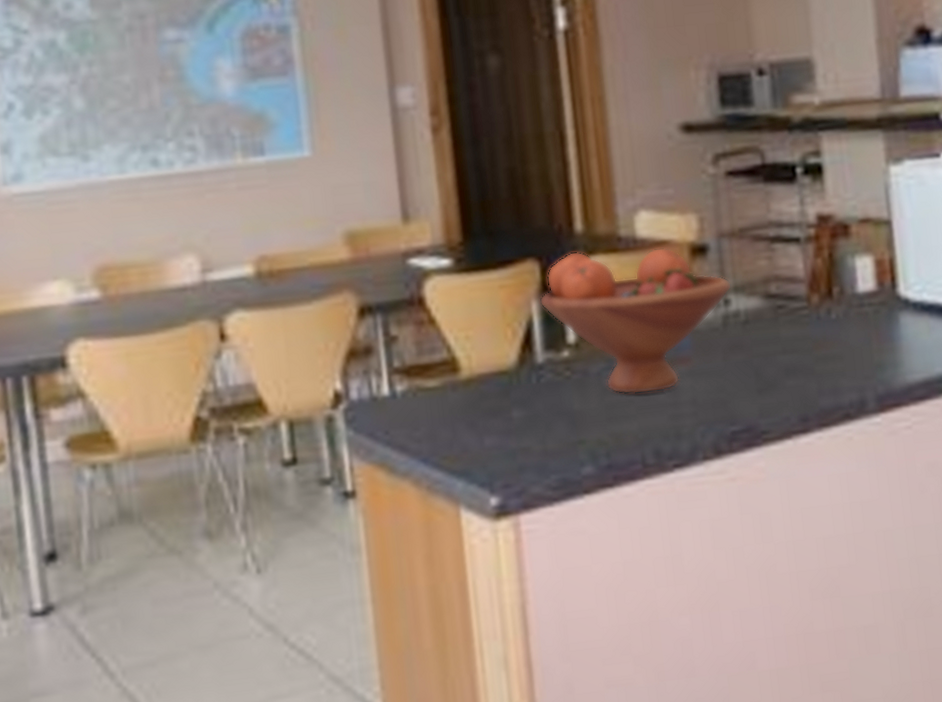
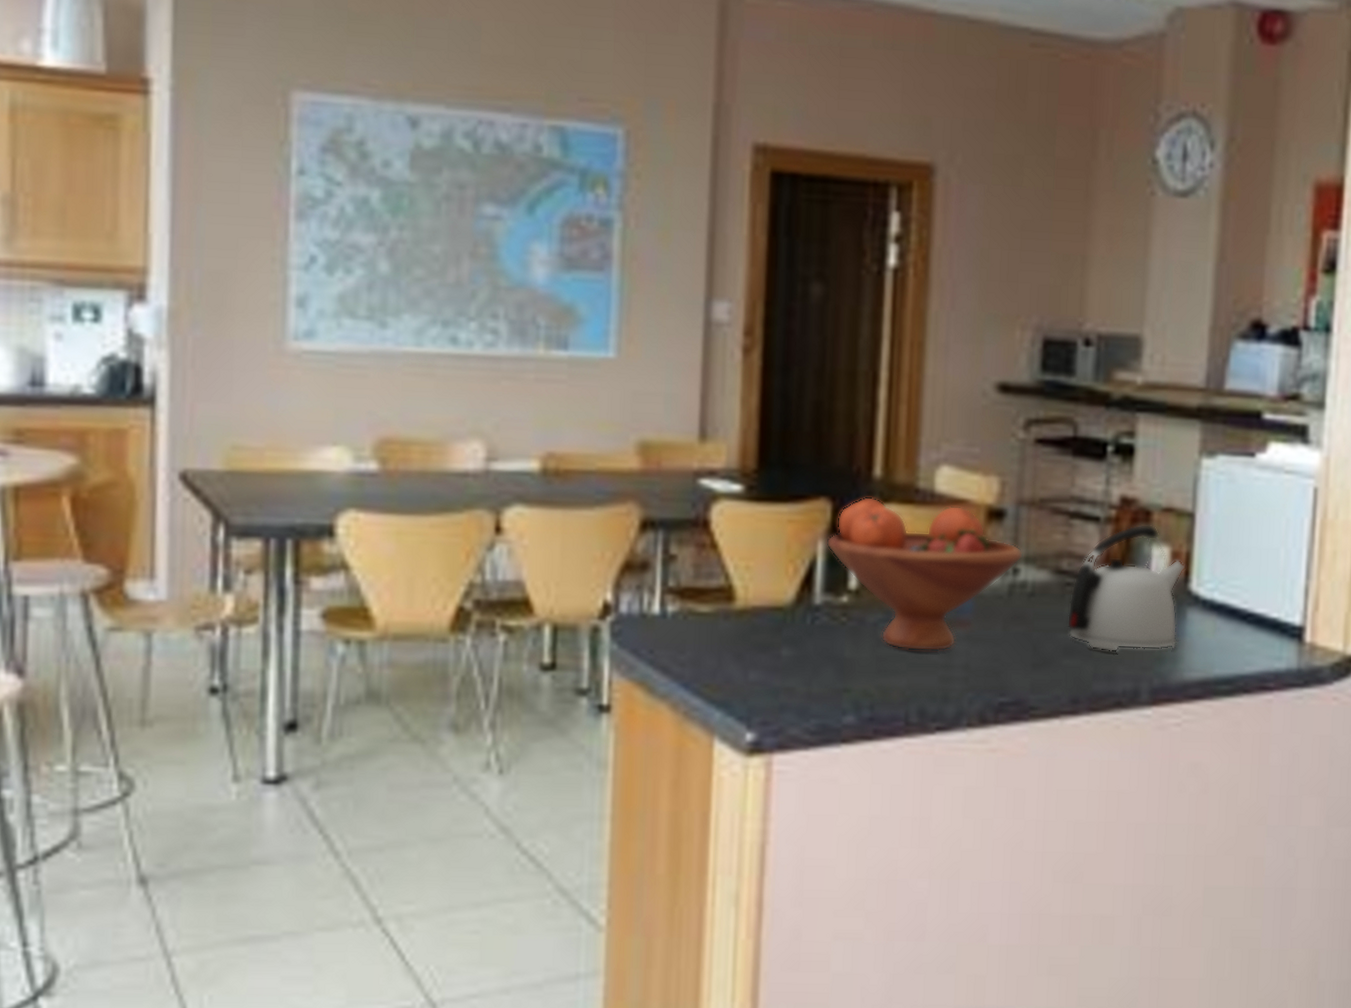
kettle: none [783,237,895,367] -> present [1066,524,1186,652]

